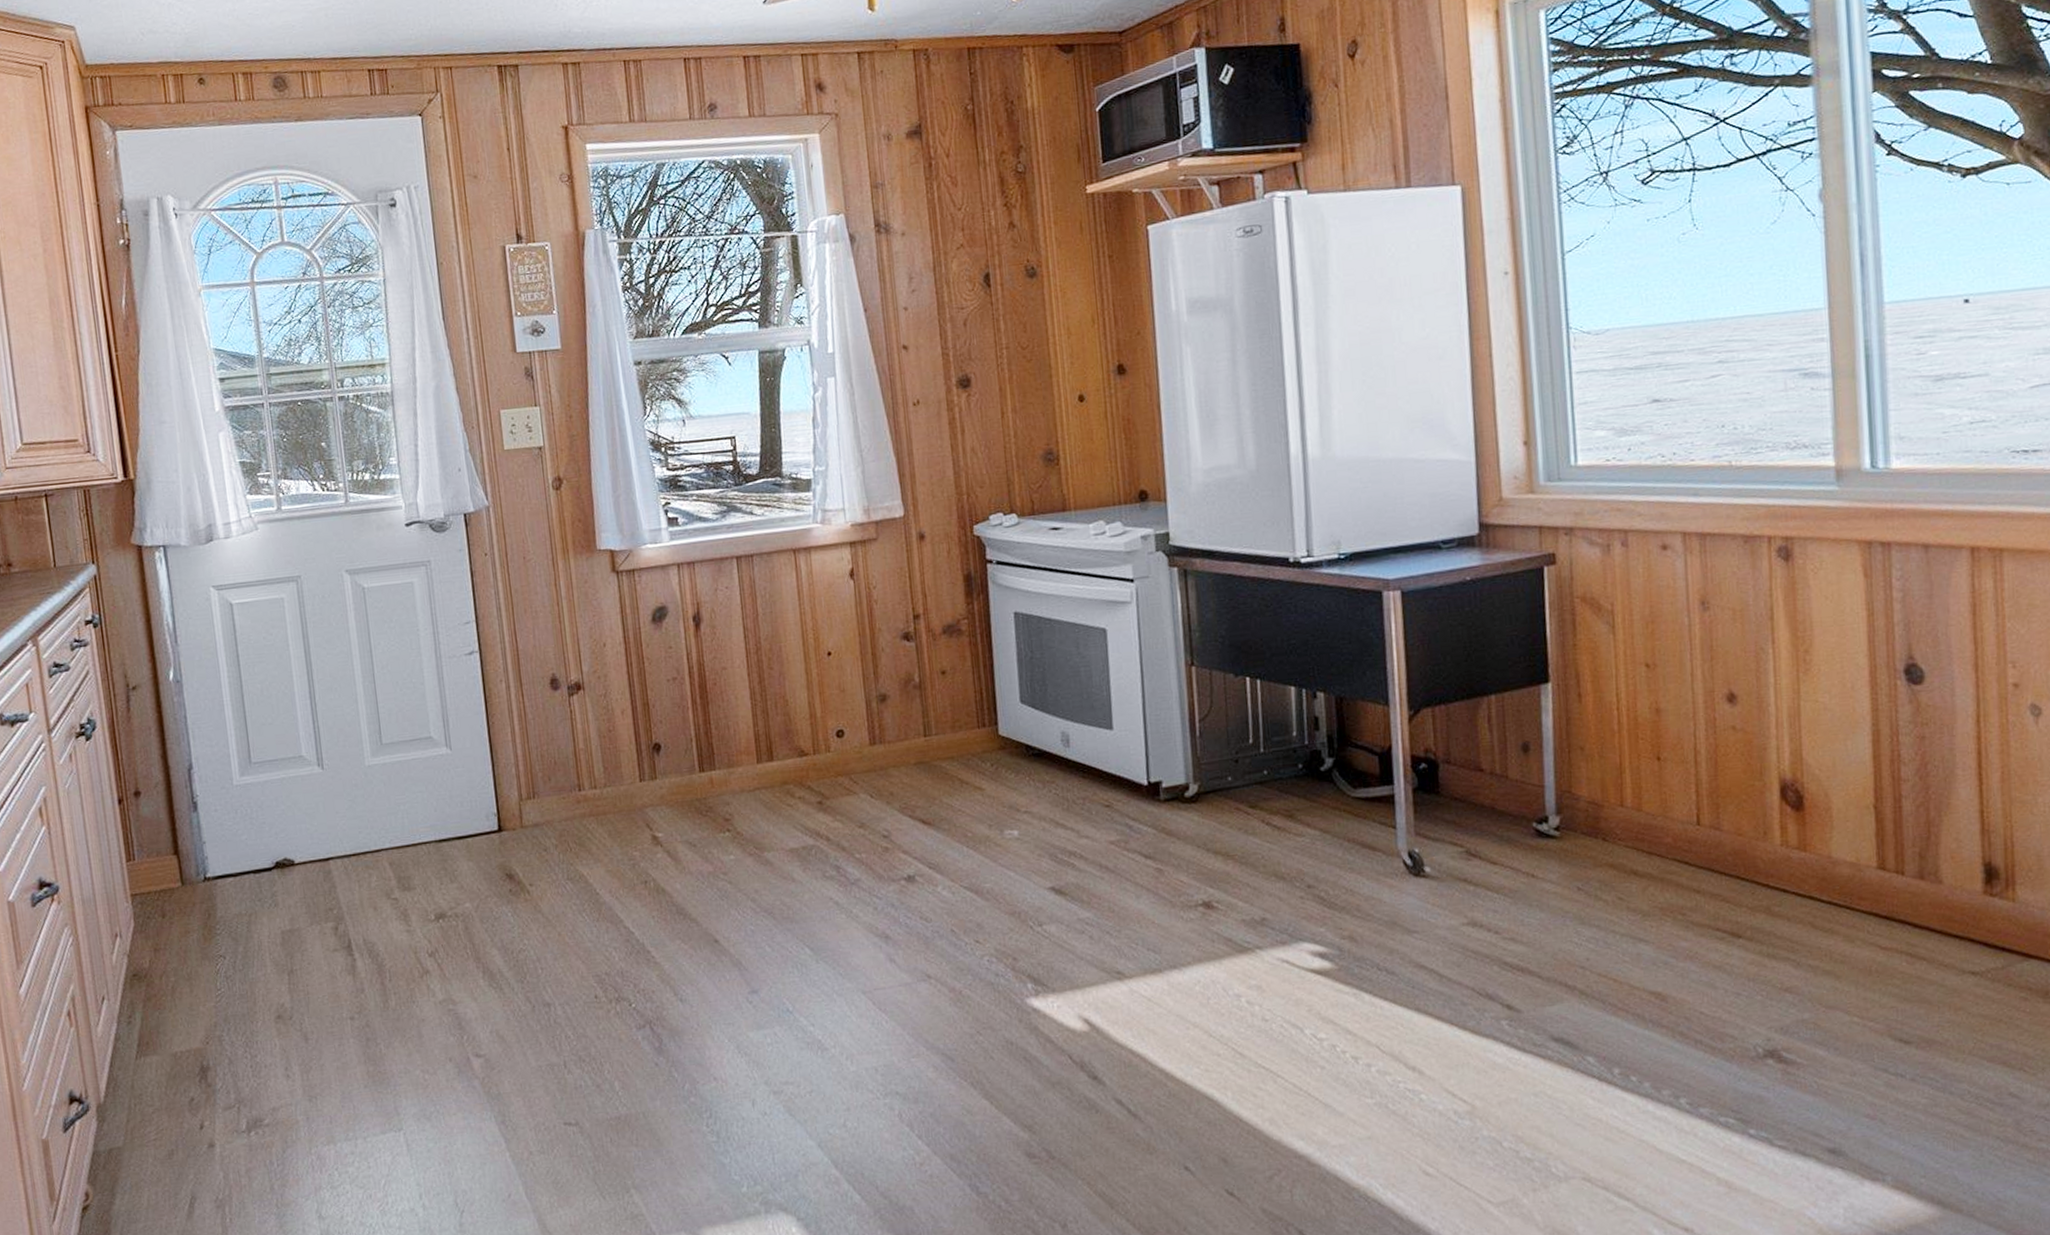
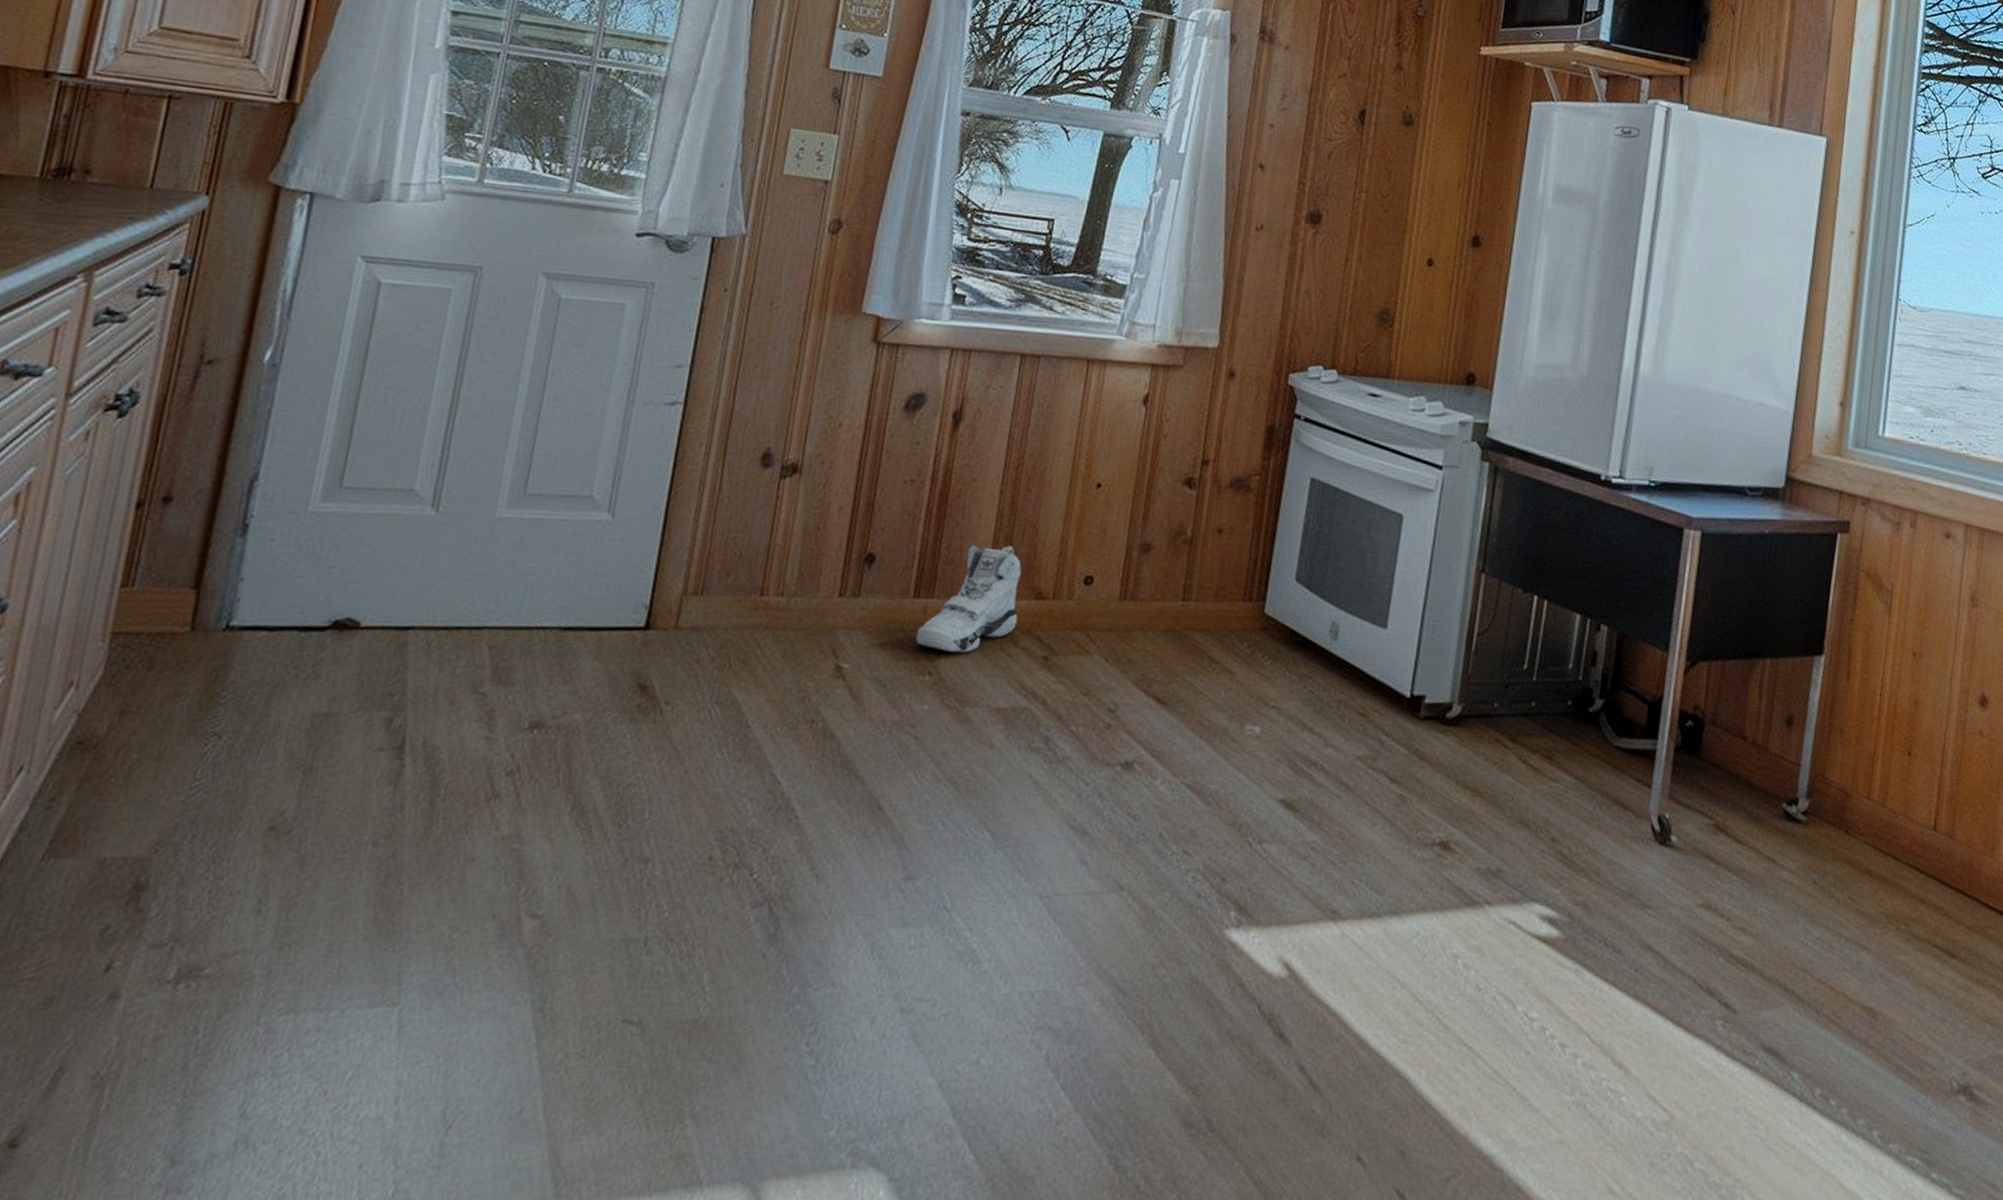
sneaker: none [709,717,789,811] -> present [915,544,1022,653]

